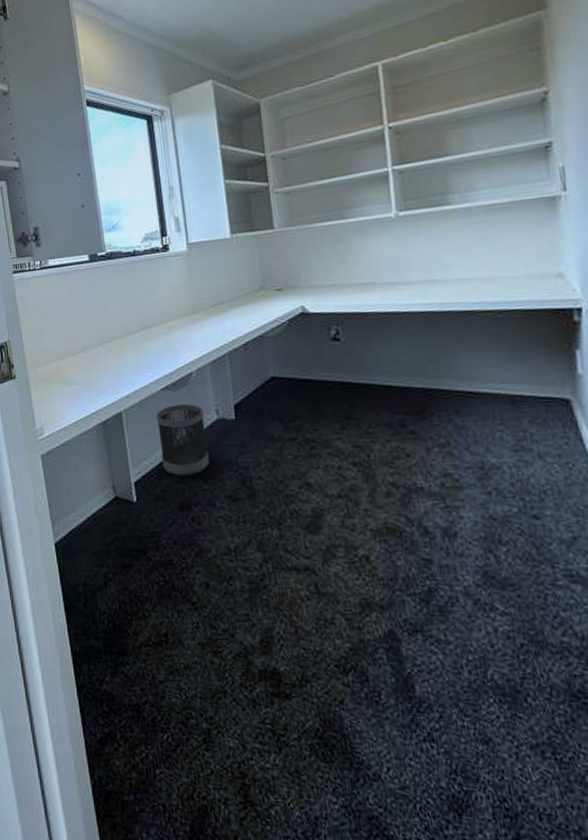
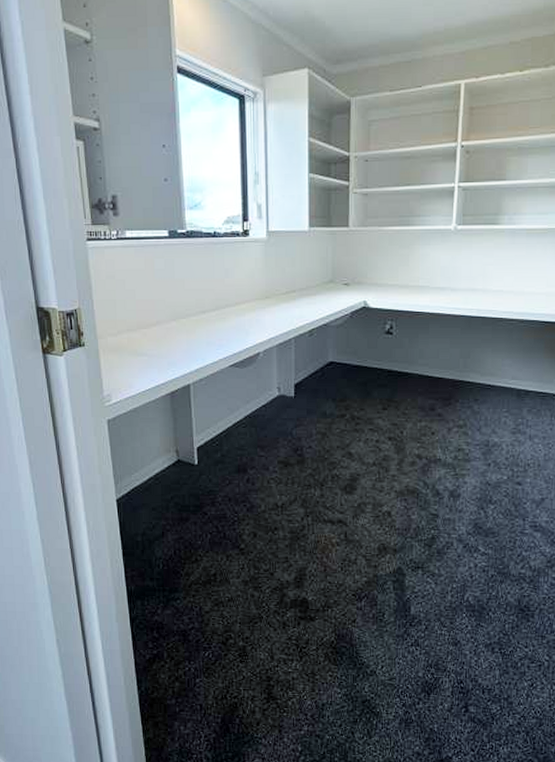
wastebasket: present [156,403,209,476] -> none [223,380,267,444]

